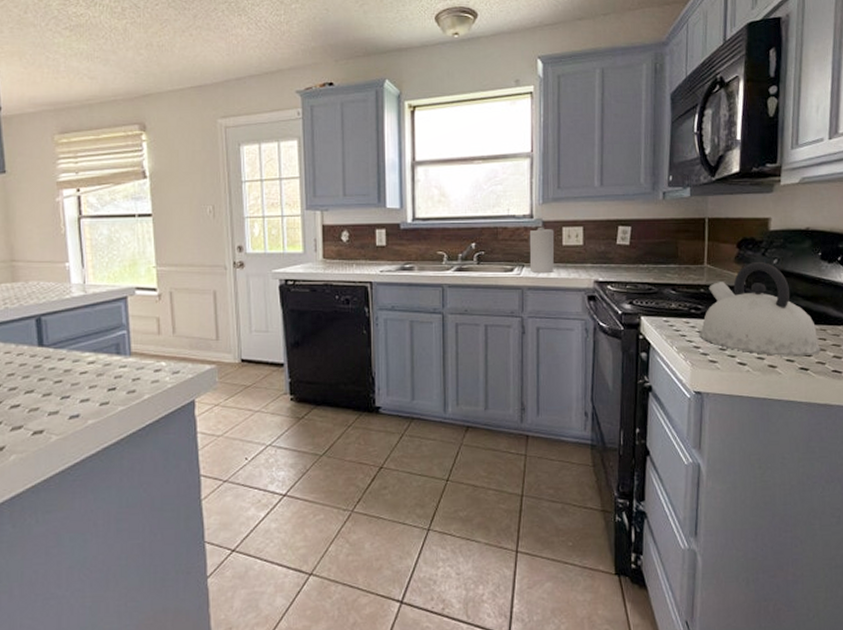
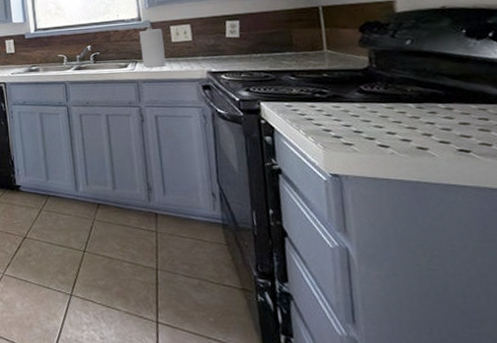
kettle: present [699,262,821,357] -> none [327,44,484,138]

